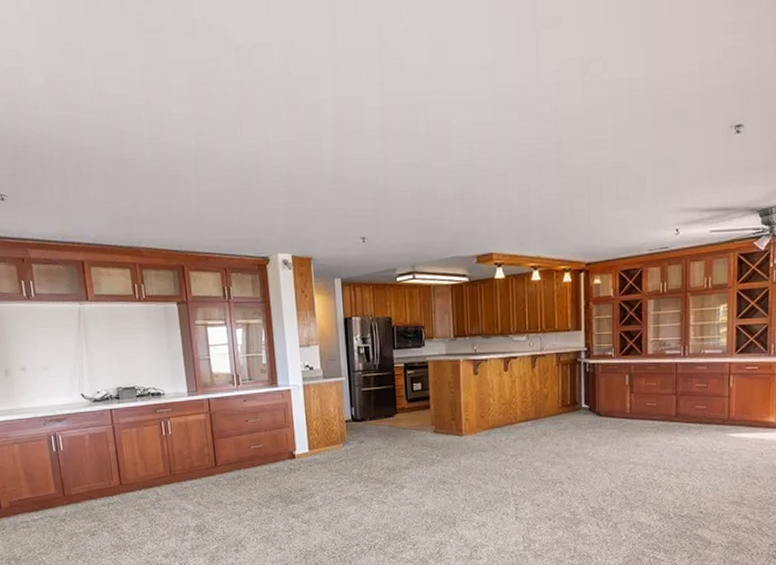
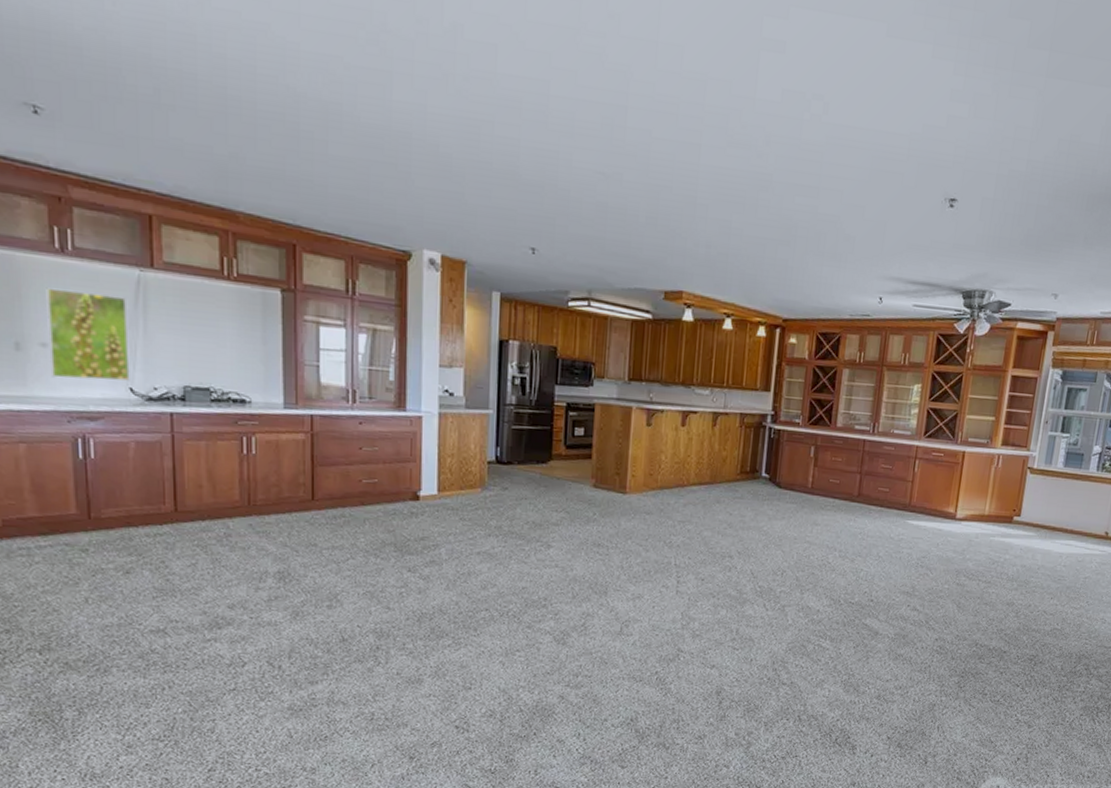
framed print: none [21,326,81,393] -> present [46,287,130,381]

